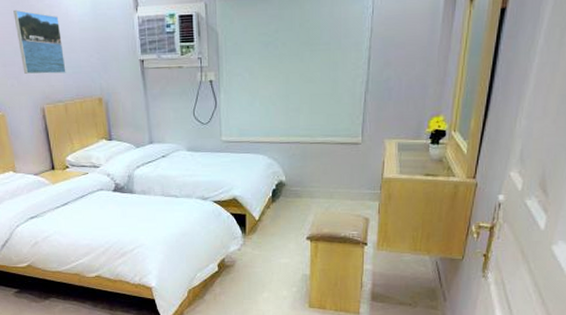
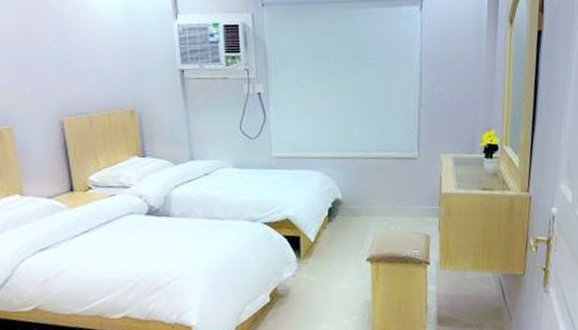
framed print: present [13,9,66,75] -> none [29,11,92,83]

